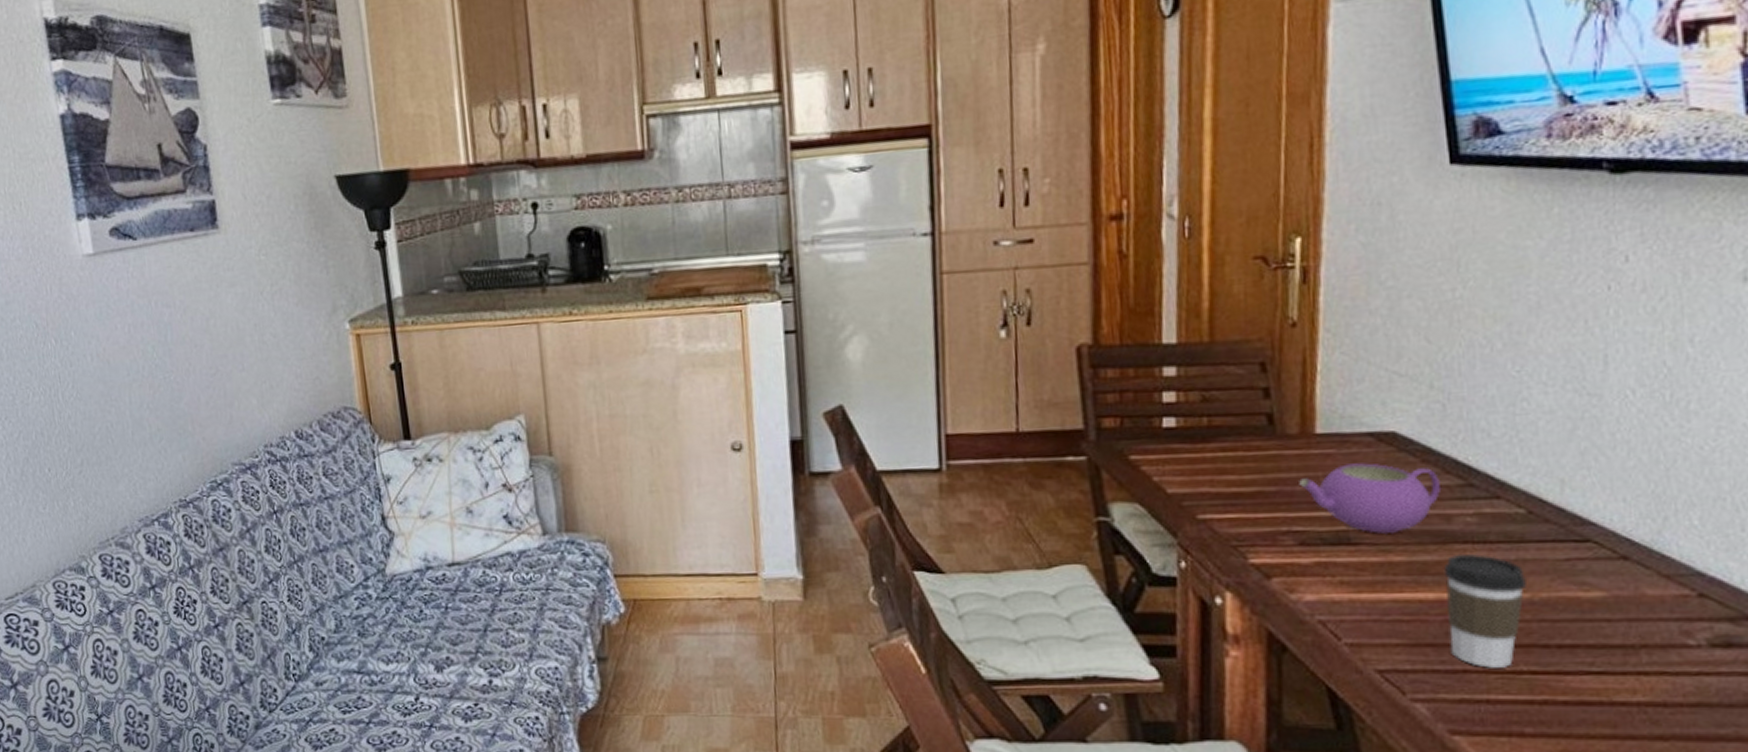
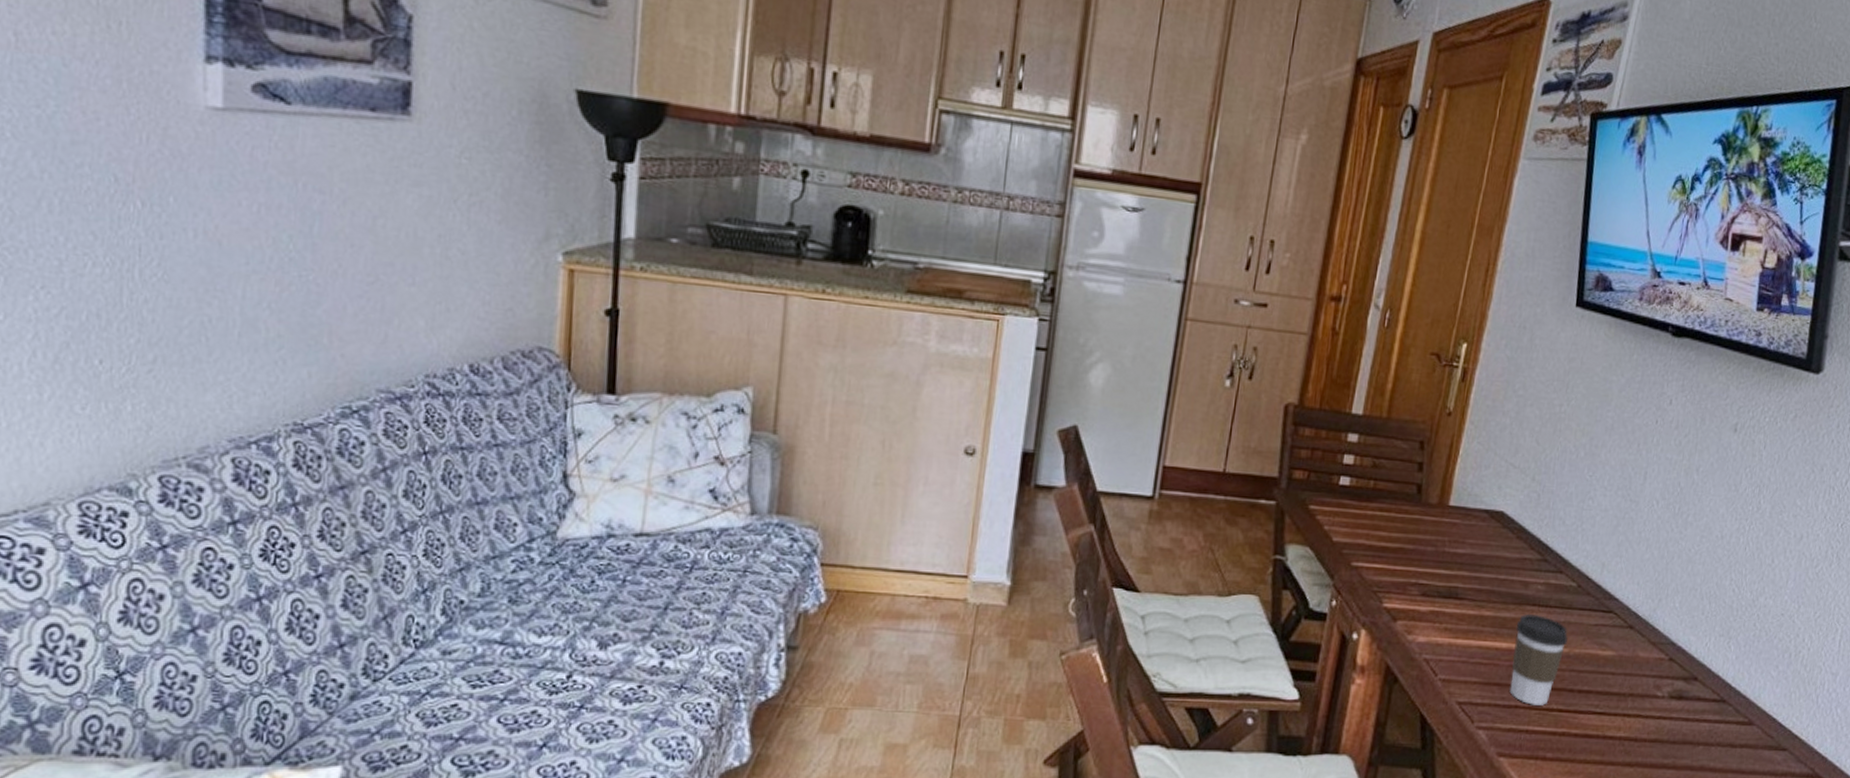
teapot: present [1299,463,1440,534] -> none [1430,533,1526,592]

